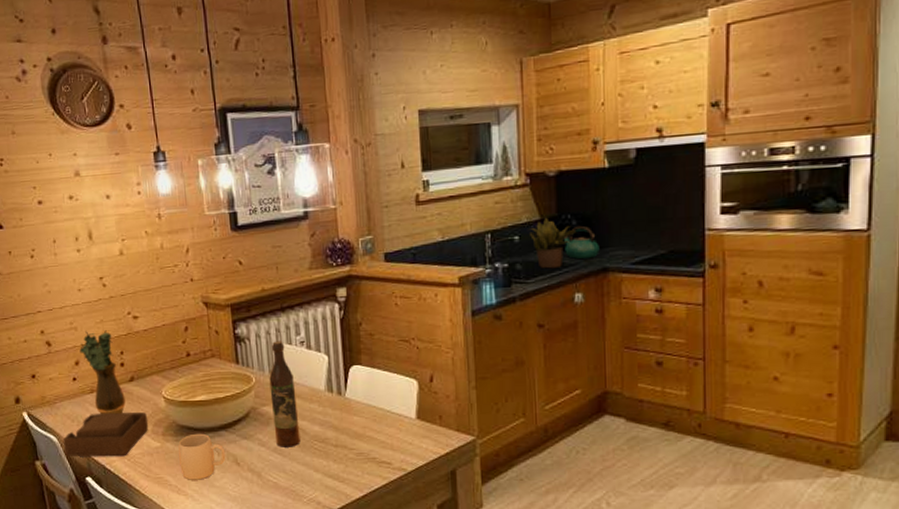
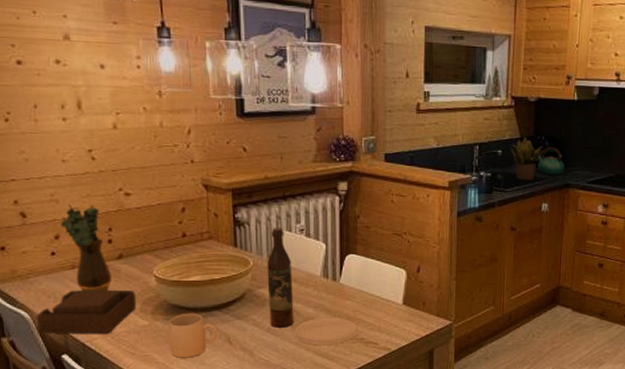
plate: none [301,434,368,467] -> present [294,317,358,346]

